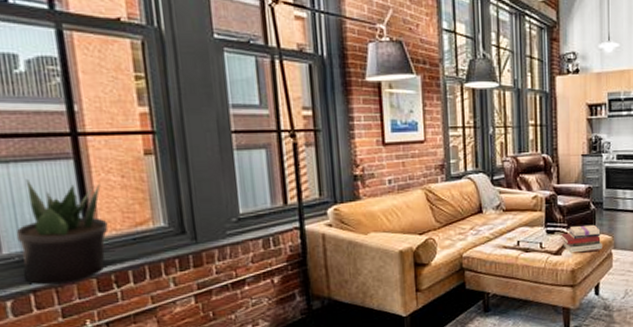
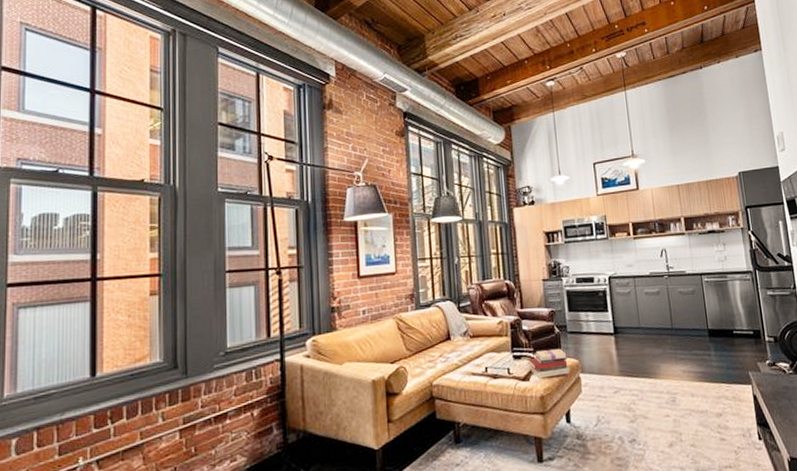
planter: present [16,178,109,286] -> none [31,321,111,423]

